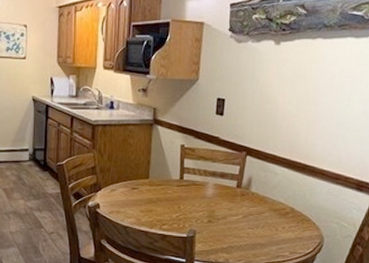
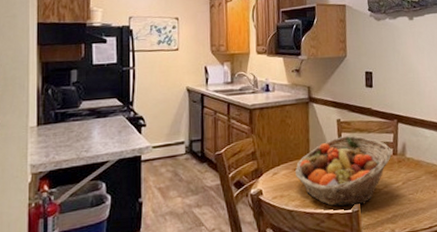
fruit basket: none [132,162,236,231] -> present [294,136,392,207]

